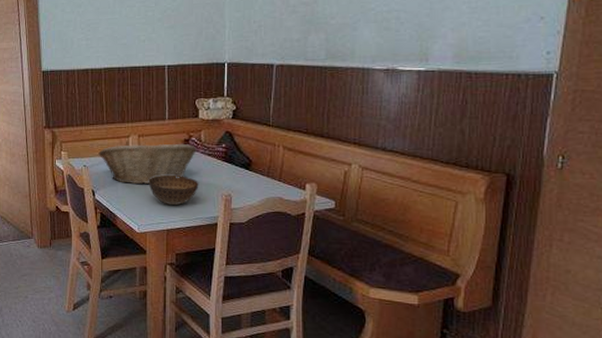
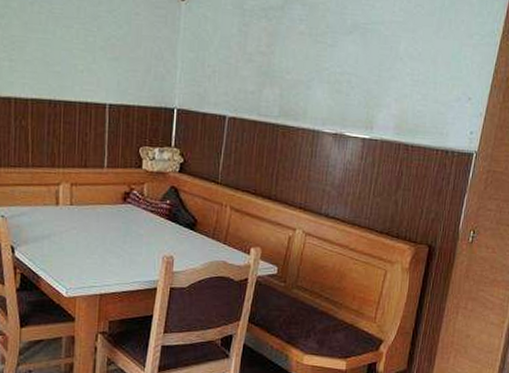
fruit basket: present [97,142,197,185] -> none [19,192,138,242]
bowl: present [148,175,199,205] -> none [80,232,139,266]

